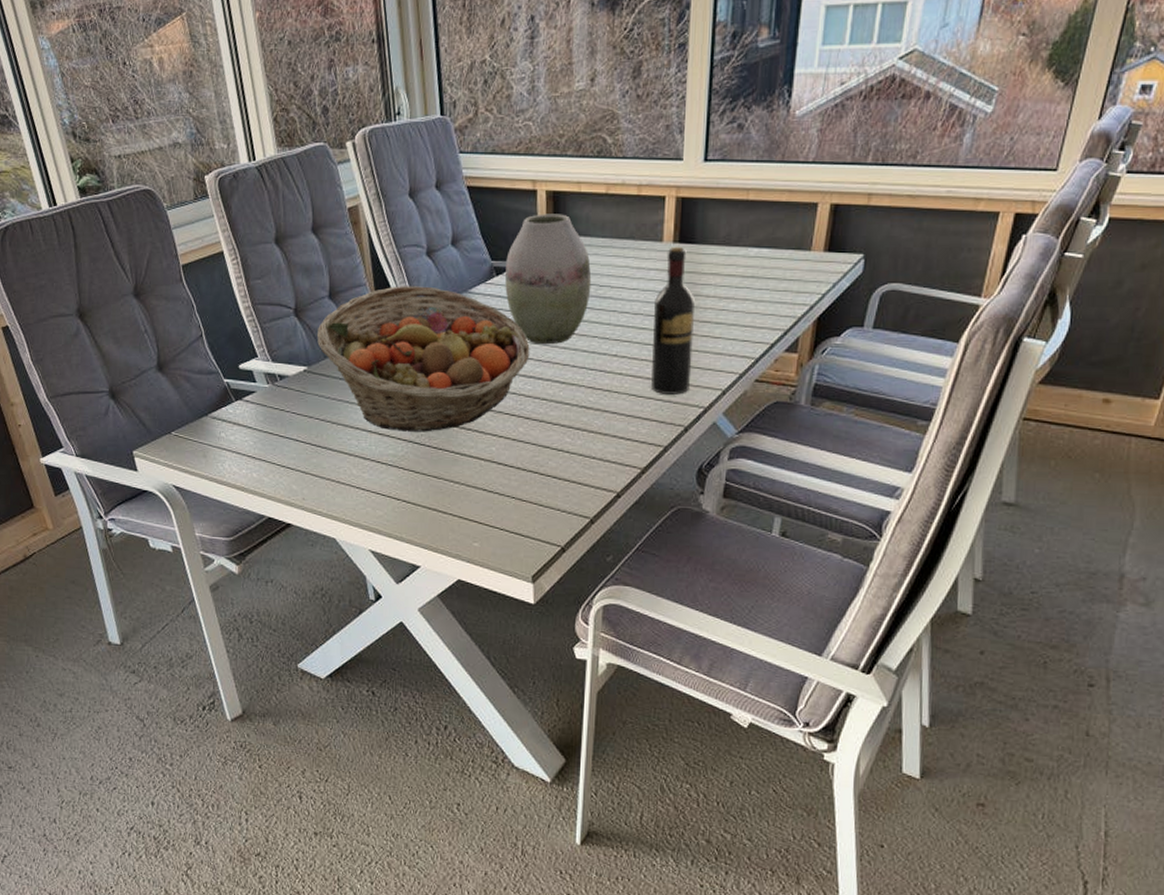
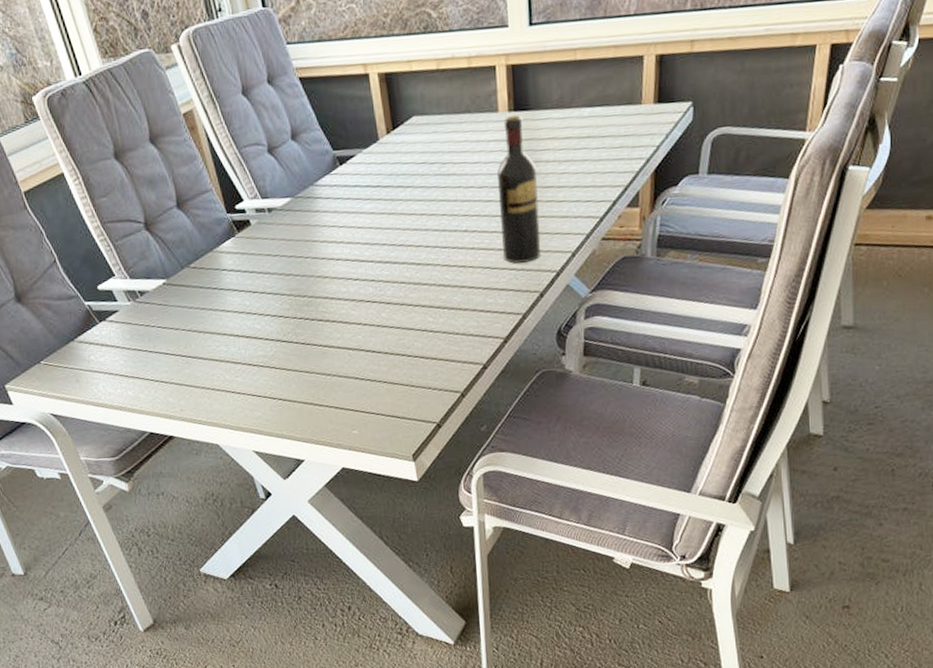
fruit basket: present [316,286,530,432] -> none [170,184,383,332]
vase: present [505,214,592,345] -> none [347,95,435,229]

